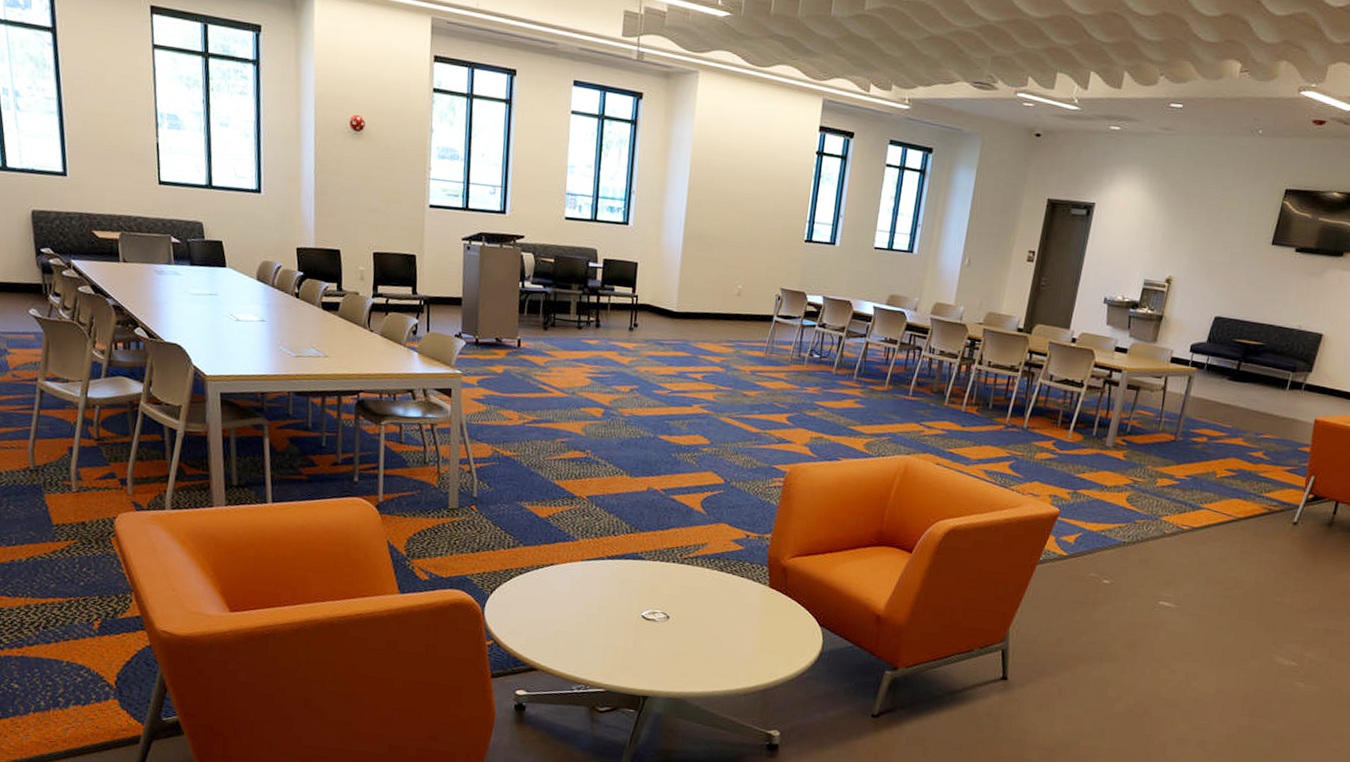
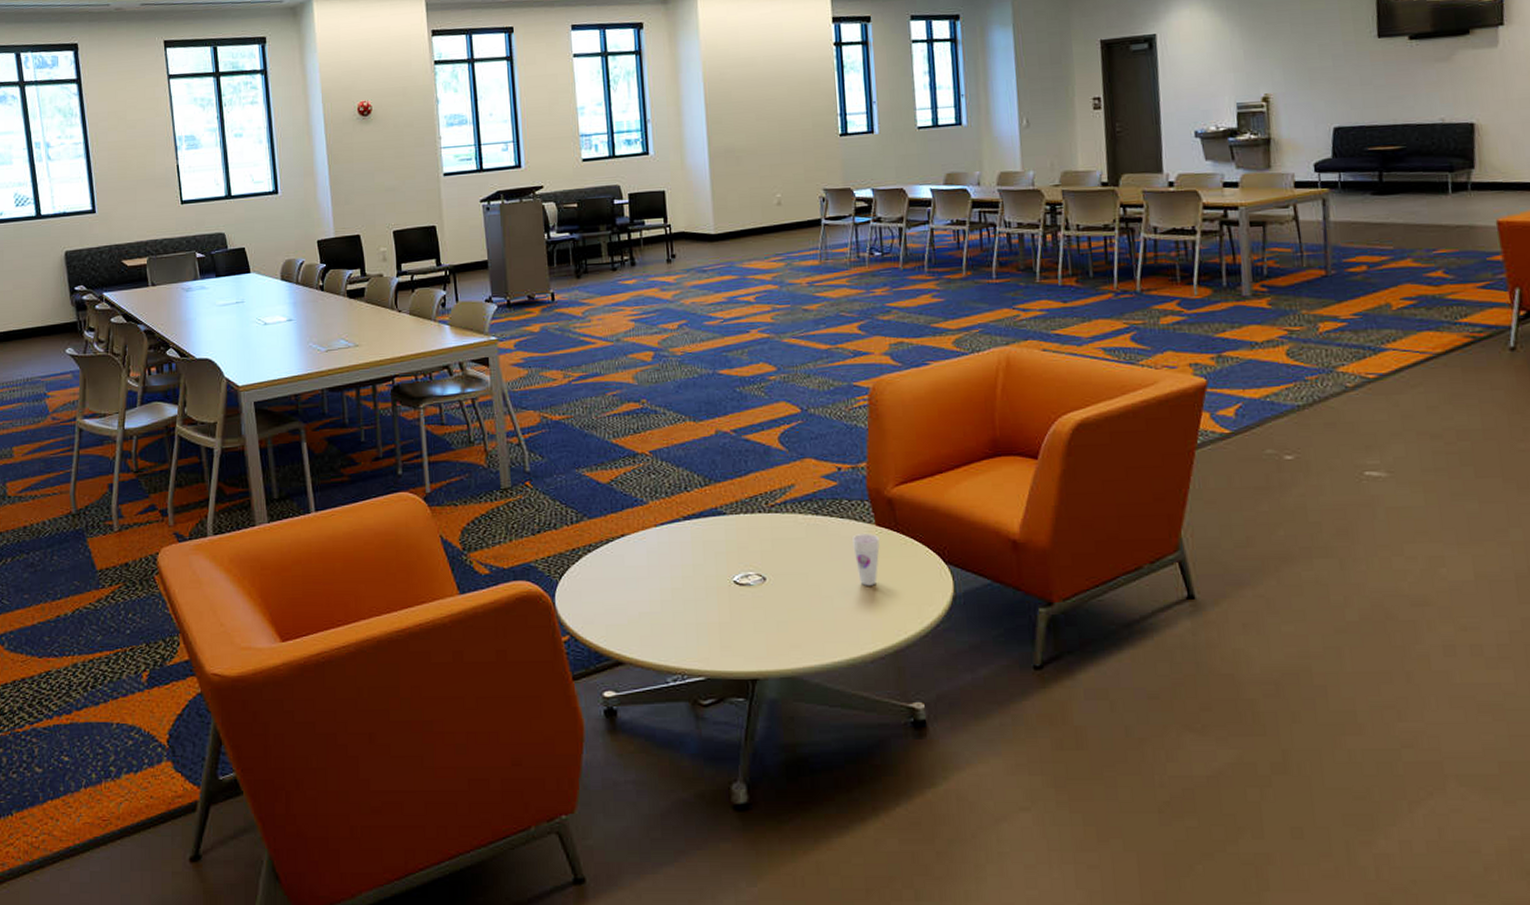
cup: none [746,592,770,635] -> present [852,534,880,586]

